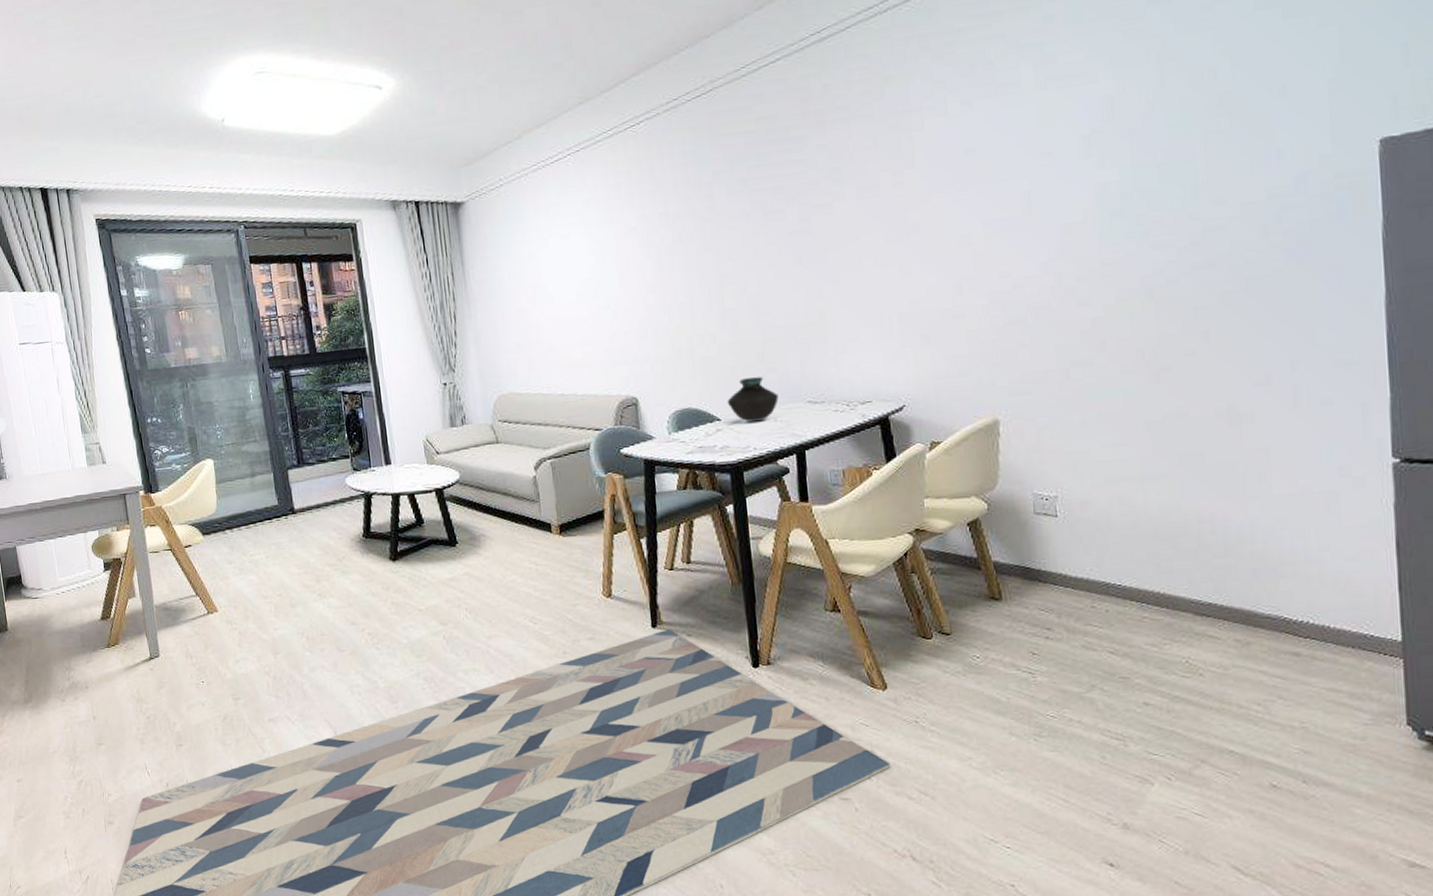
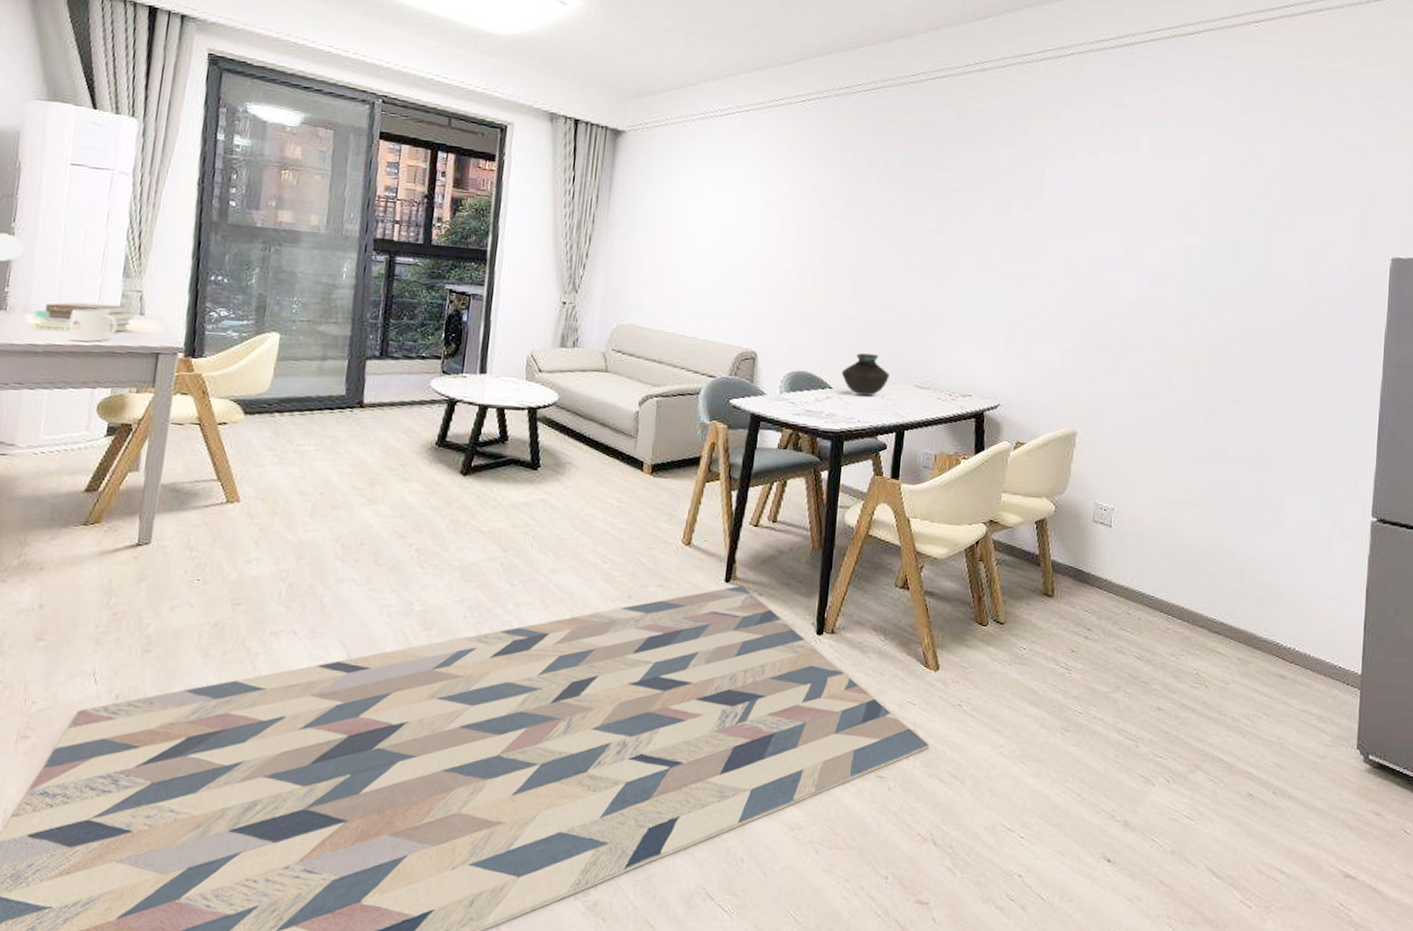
books: none [25,458,99,492] -> present [28,302,135,333]
mug: none [52,464,89,496] -> present [68,308,117,343]

